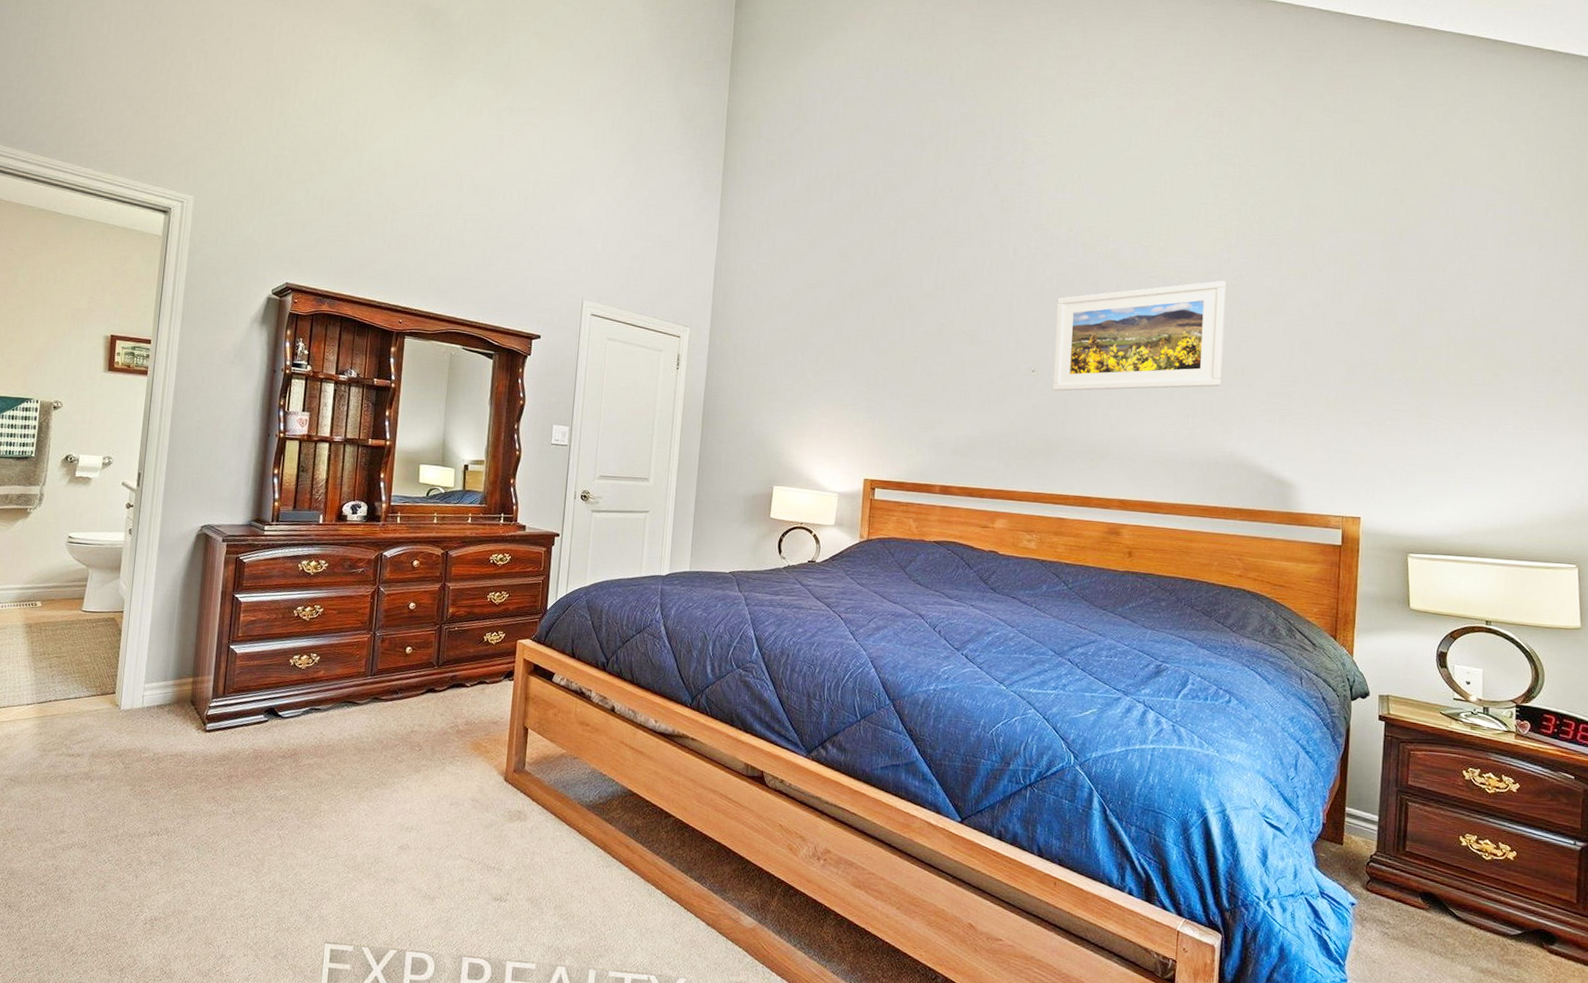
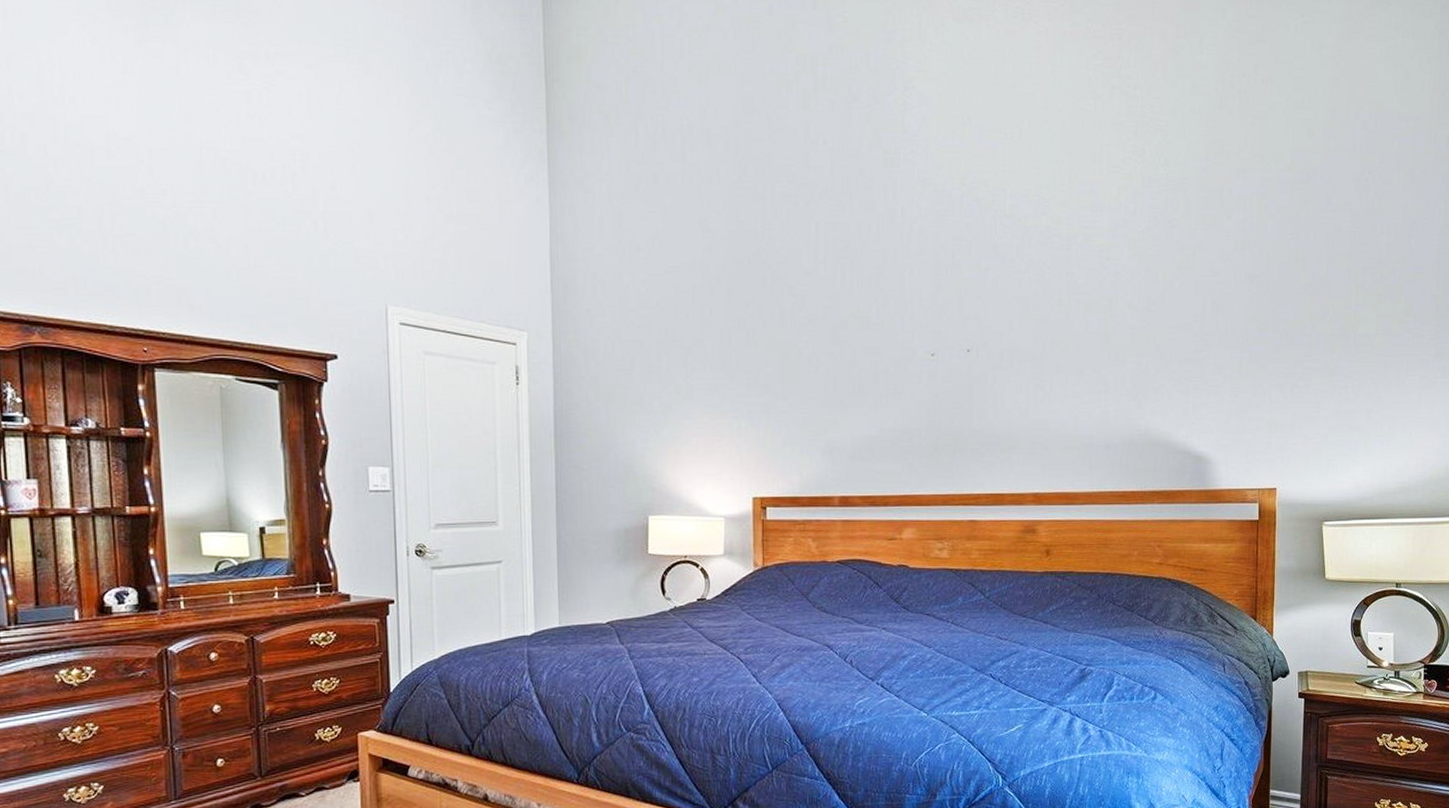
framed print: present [1052,280,1227,391] -> none [954,234,1134,376]

